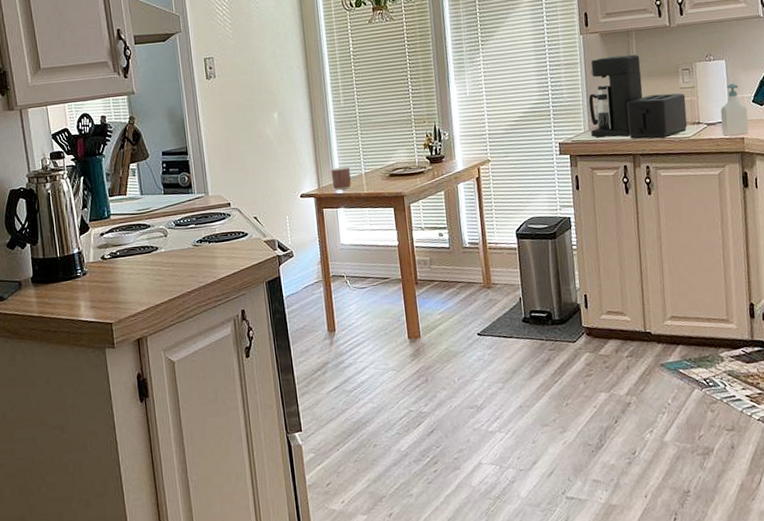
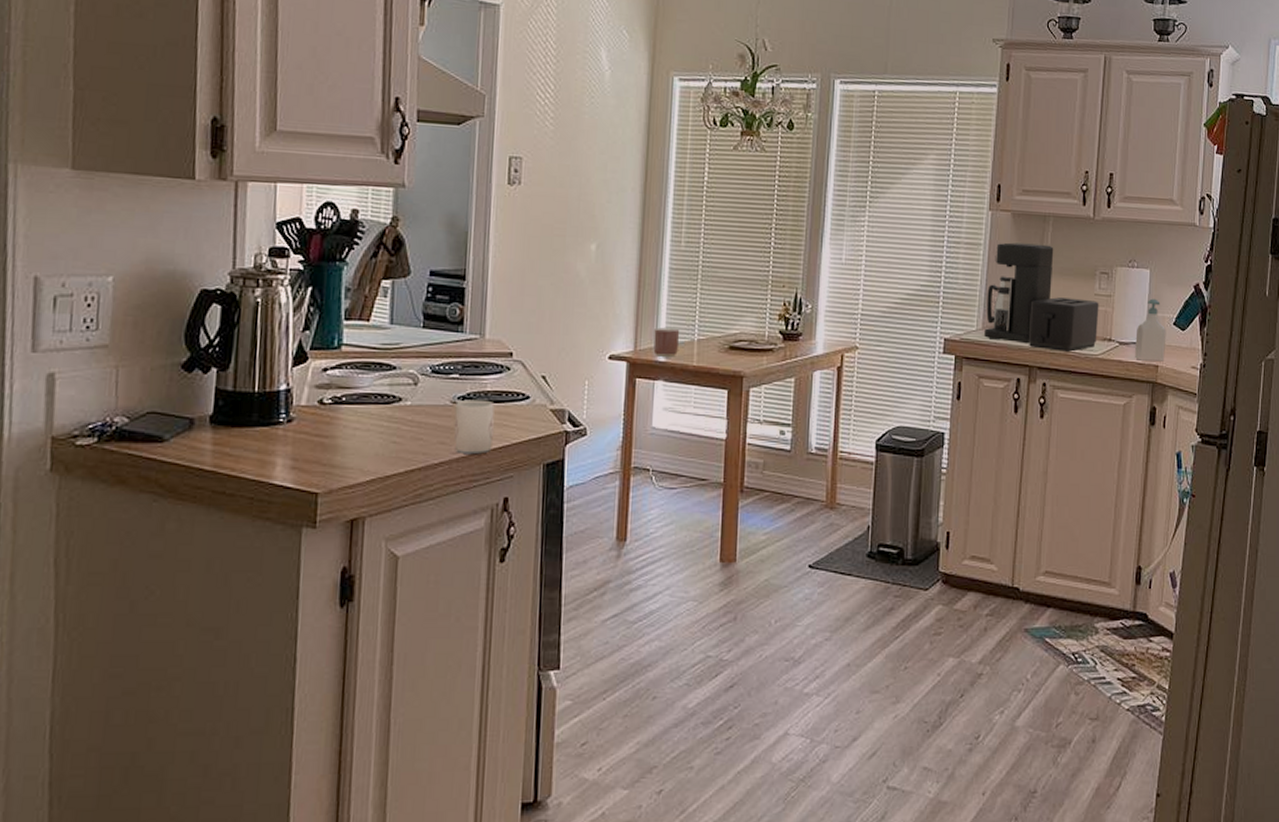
mug: none [196,240,227,282] -> present [453,399,495,454]

